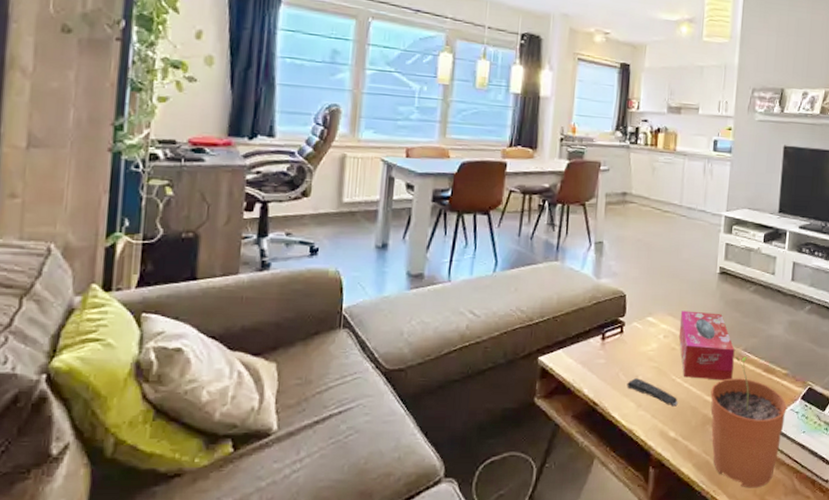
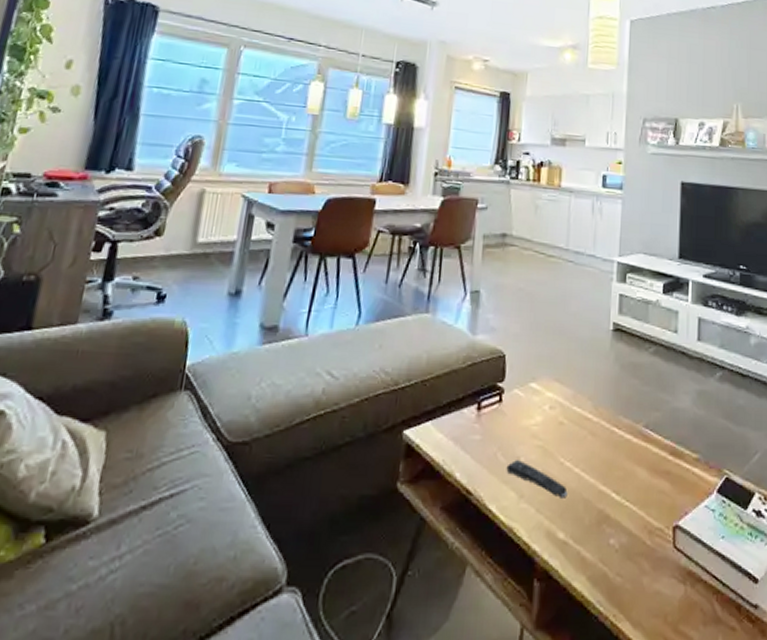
tissue box: present [678,310,735,380] -> none [567,375,634,466]
plant pot: present [710,356,787,488] -> none [606,434,700,613]

